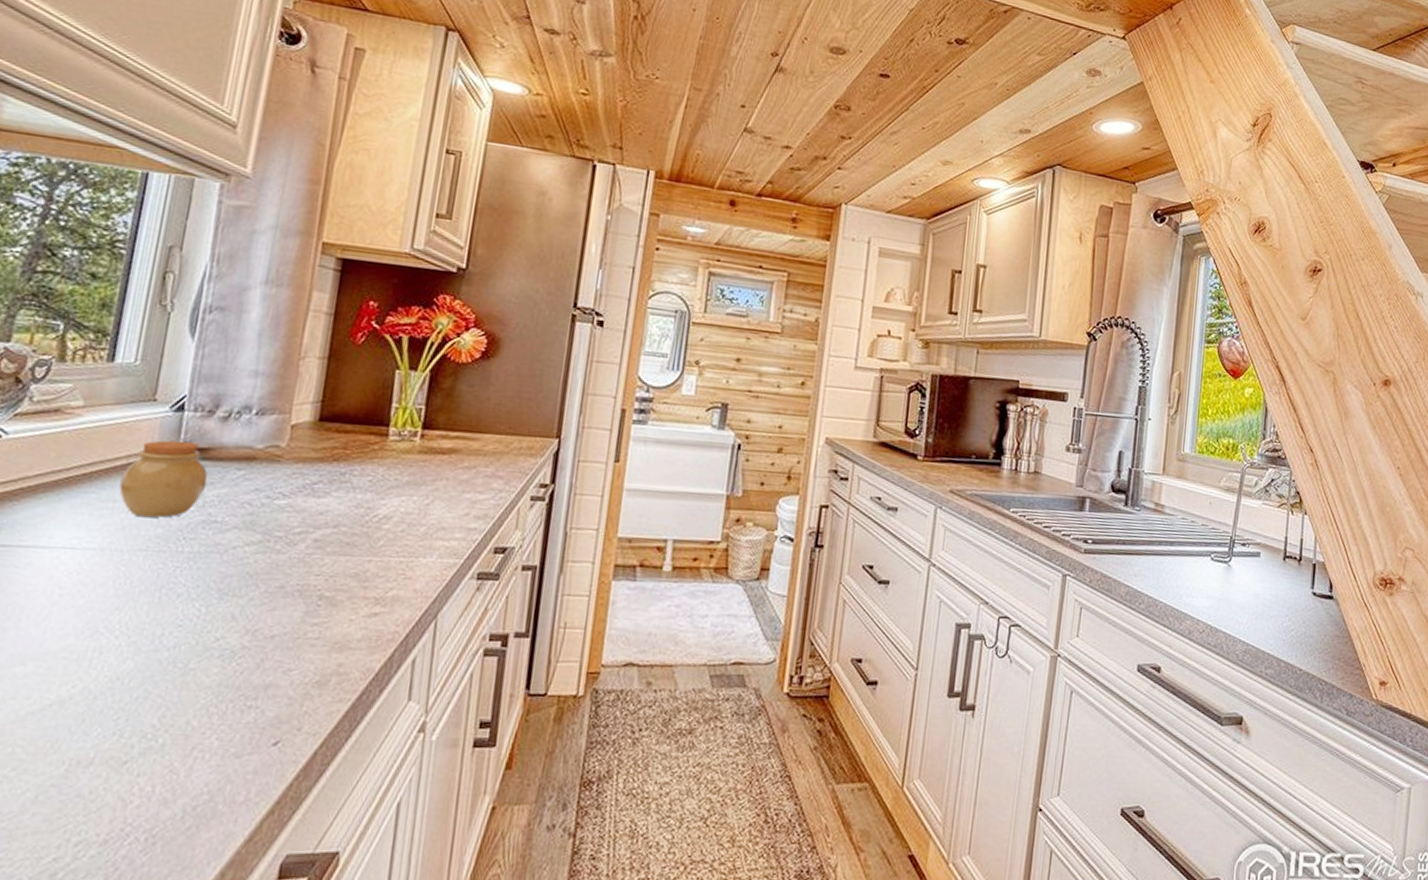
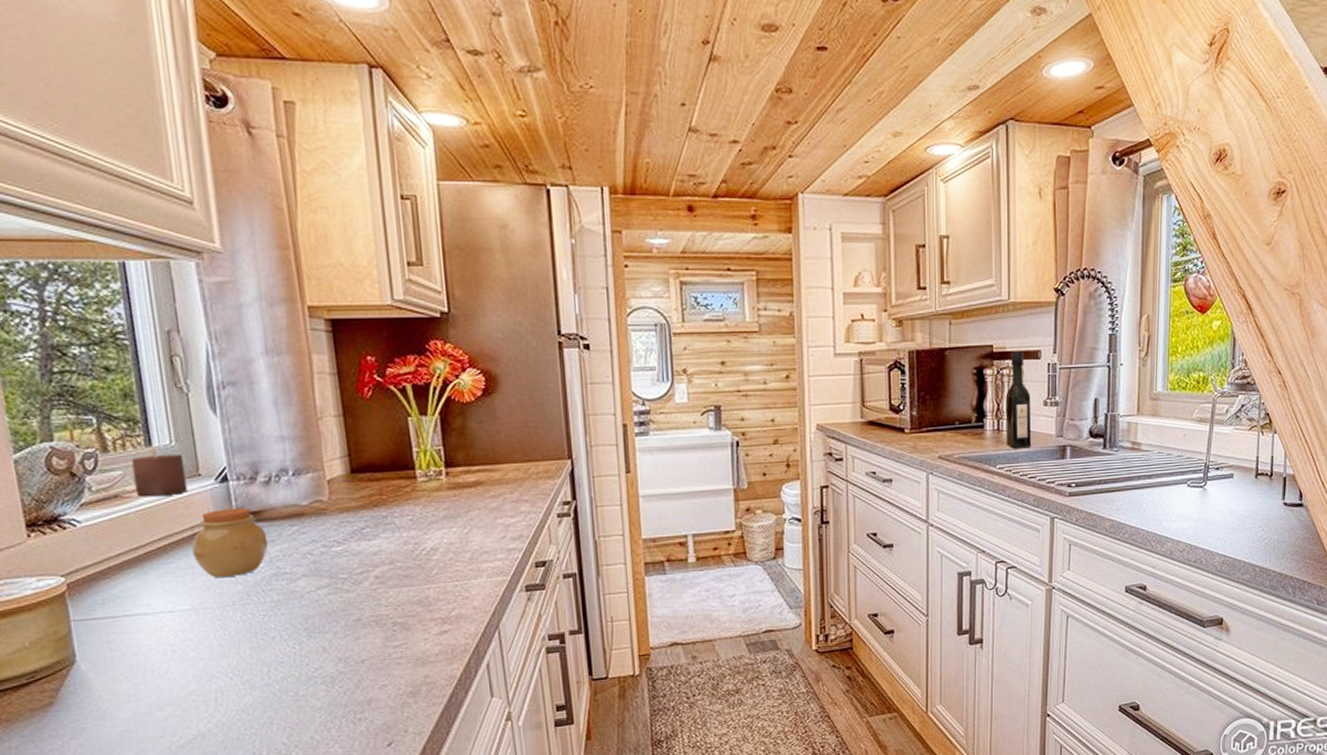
candle: none [80,363,144,418] -> present [132,447,188,498]
bottle: none [1023,390,1053,494] -> present [1005,351,1032,449]

